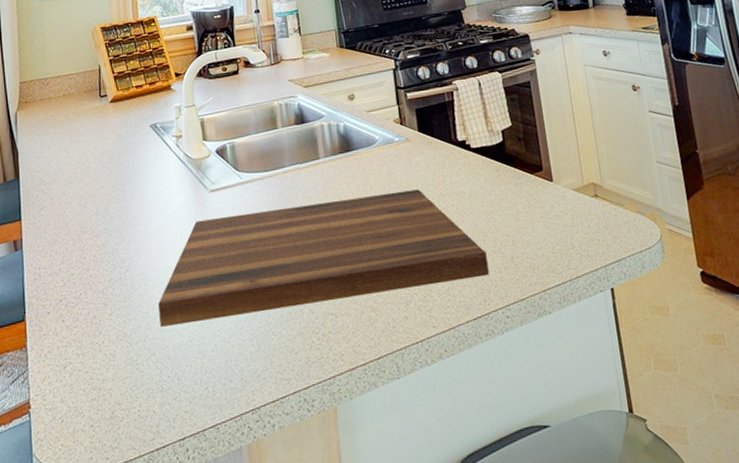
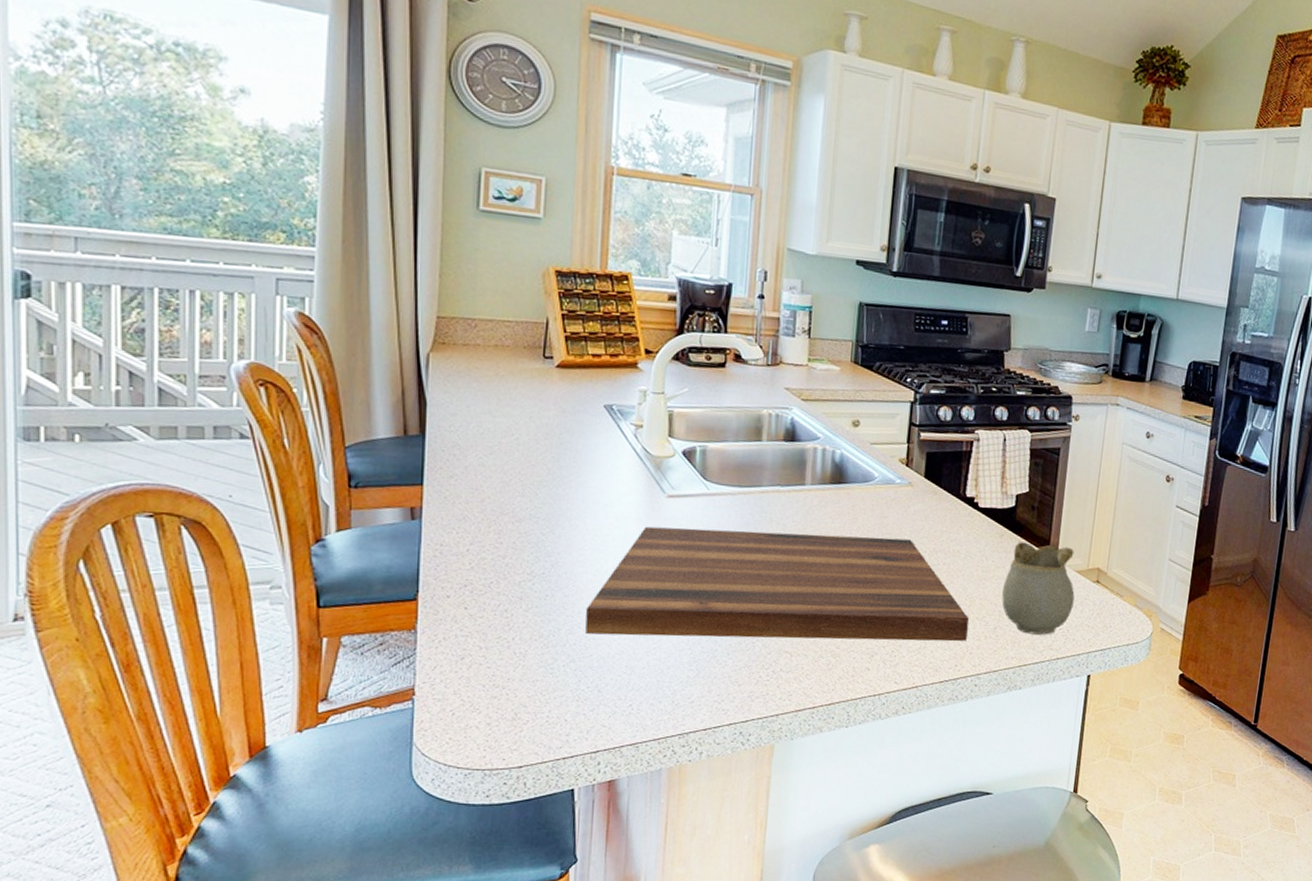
mug: none [510,168,580,258] -> present [1002,542,1075,635]

